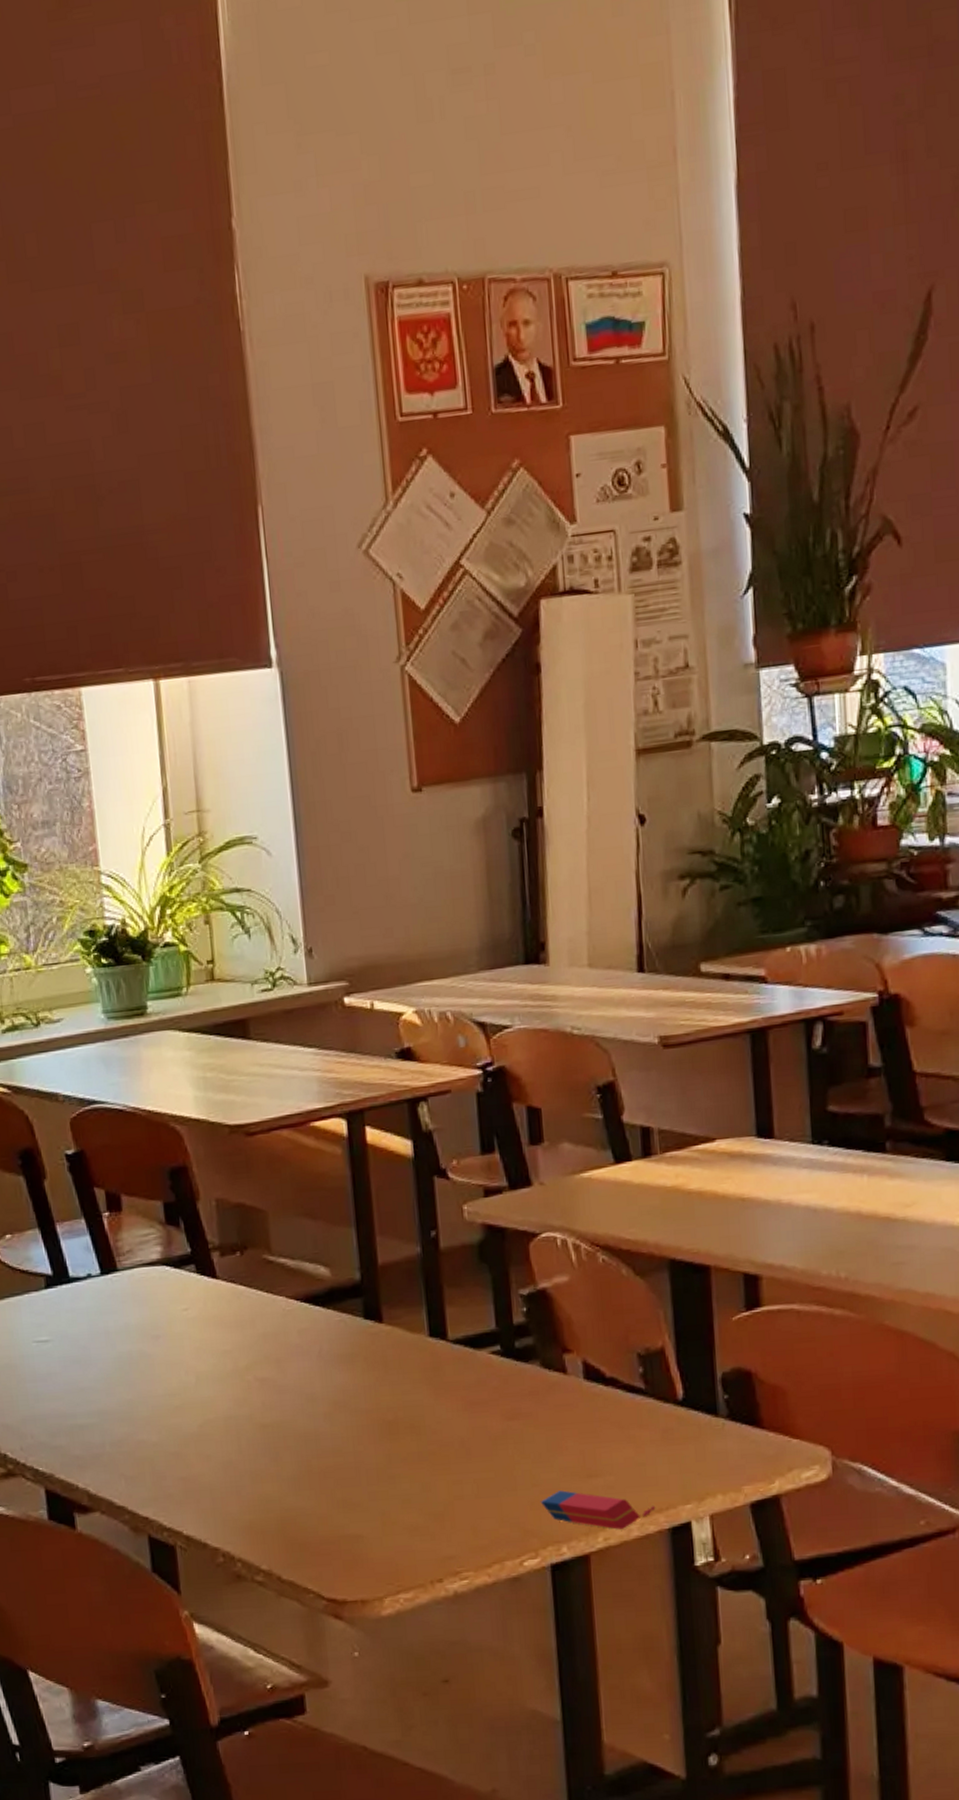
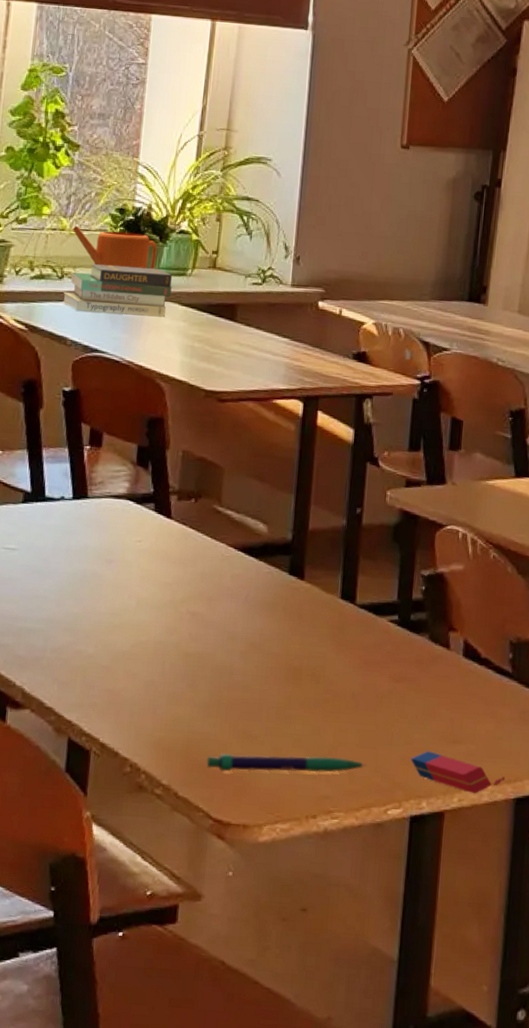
watering can: none [39,956,143,1003] -> present [73,225,157,269]
books: none [43,993,169,1061] -> present [62,264,173,317]
pen: none [307,1512,491,1547] -> present [206,754,367,773]

